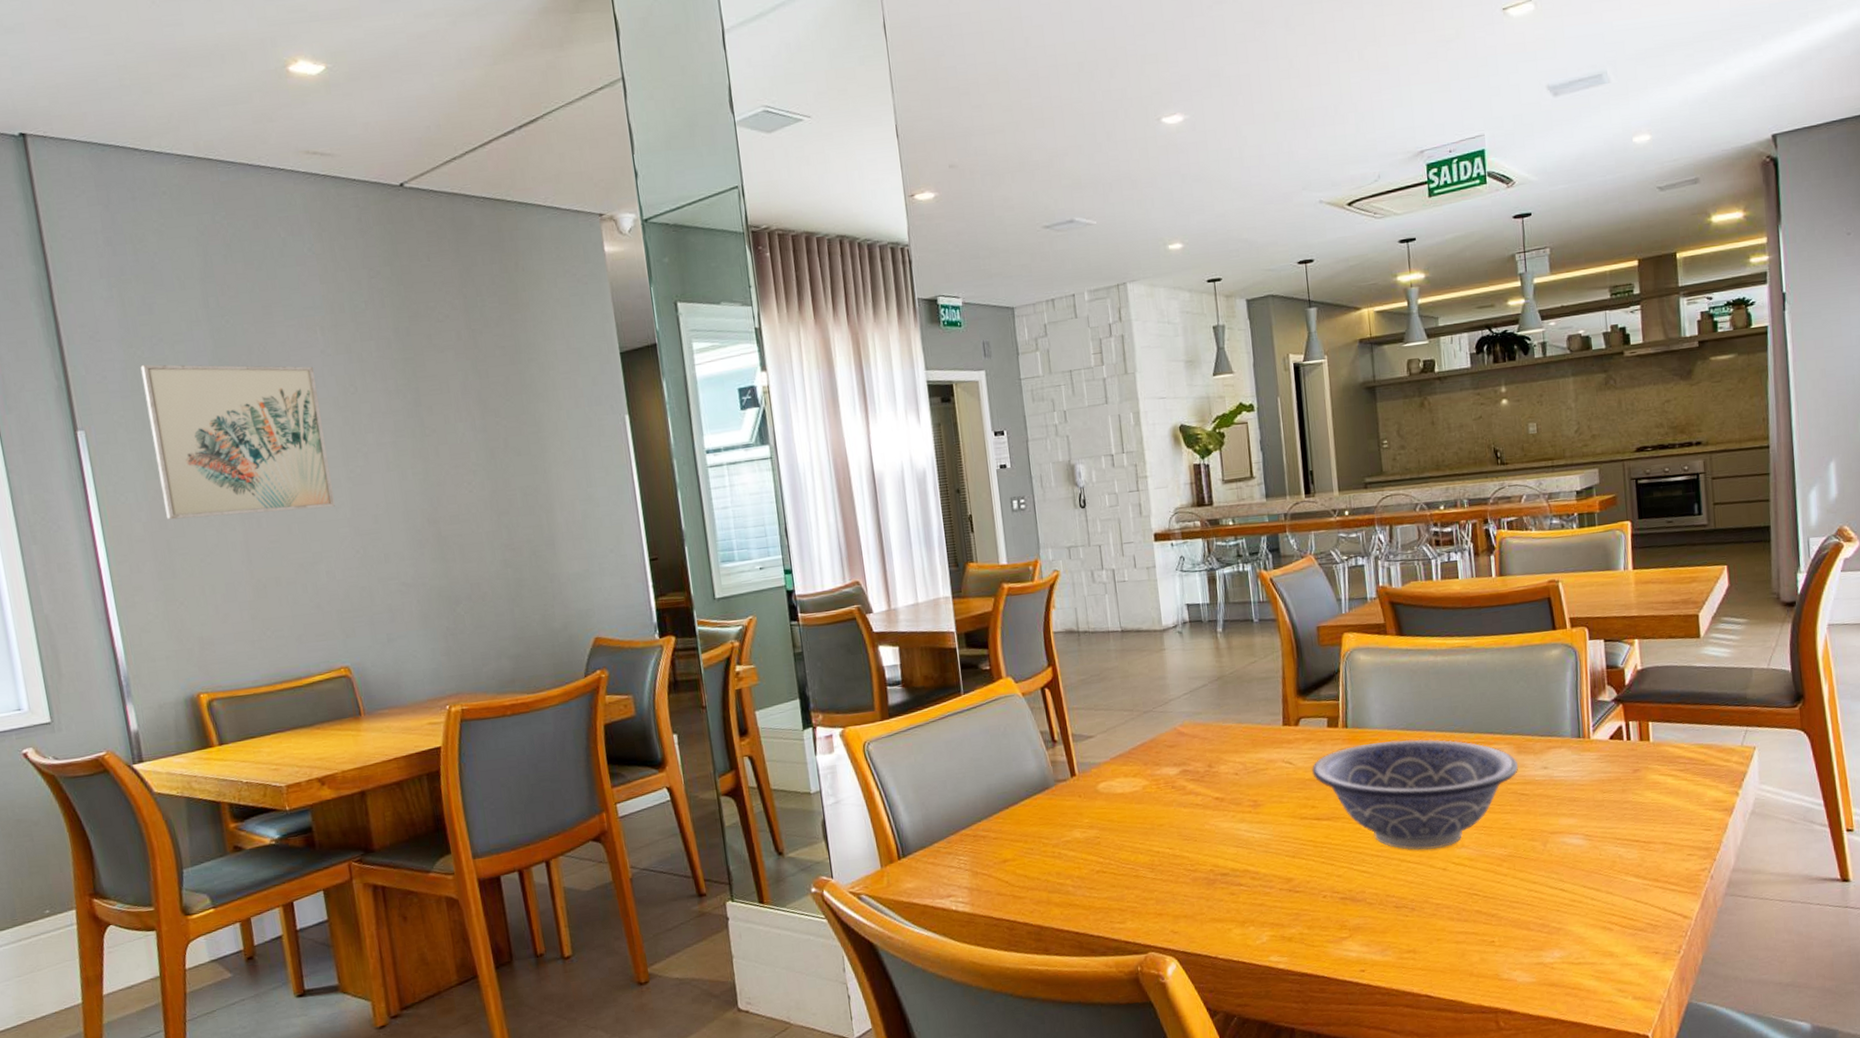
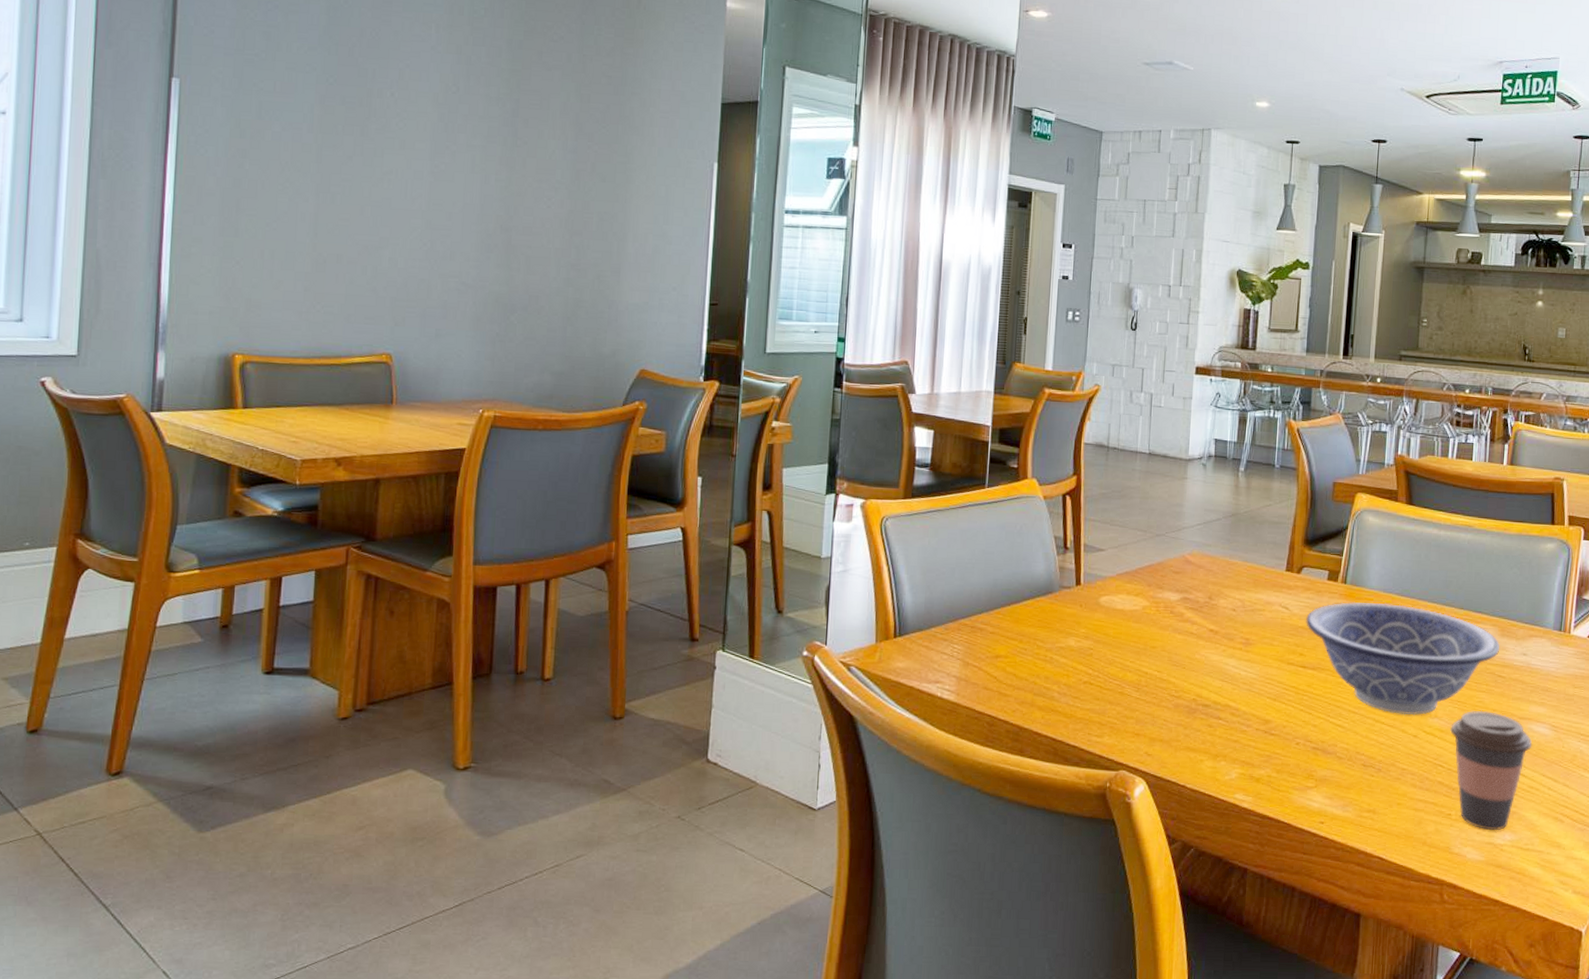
wall art: present [140,364,335,520] -> none [241,27,420,197]
coffee cup: none [1480,832,1568,951] -> present [1450,710,1532,830]

